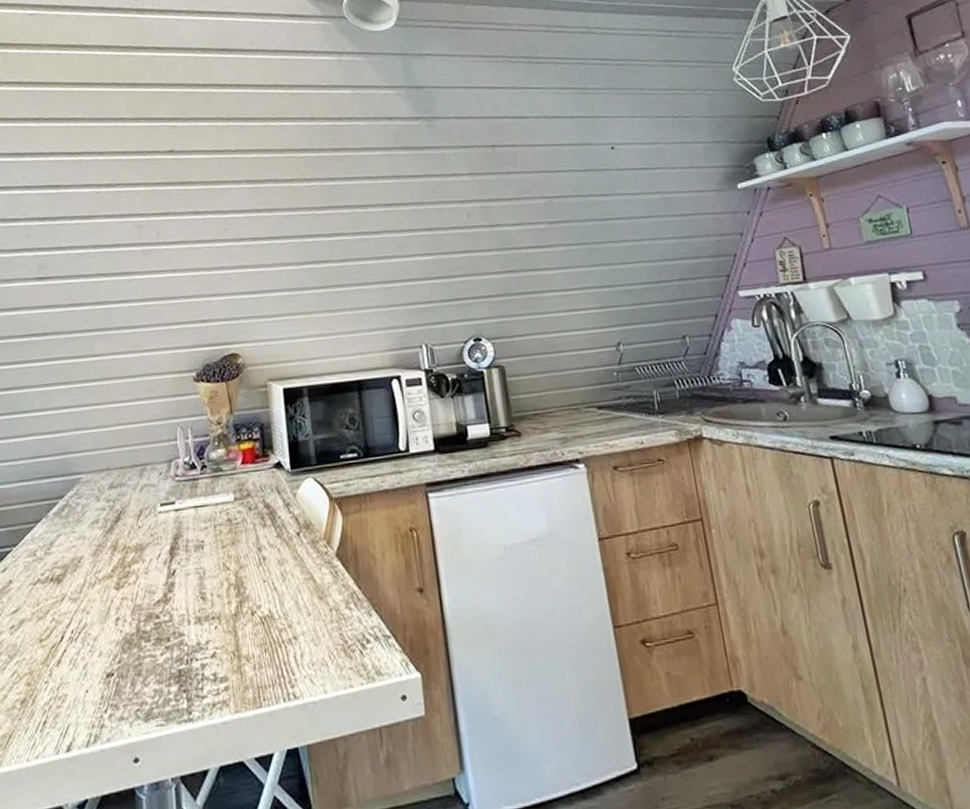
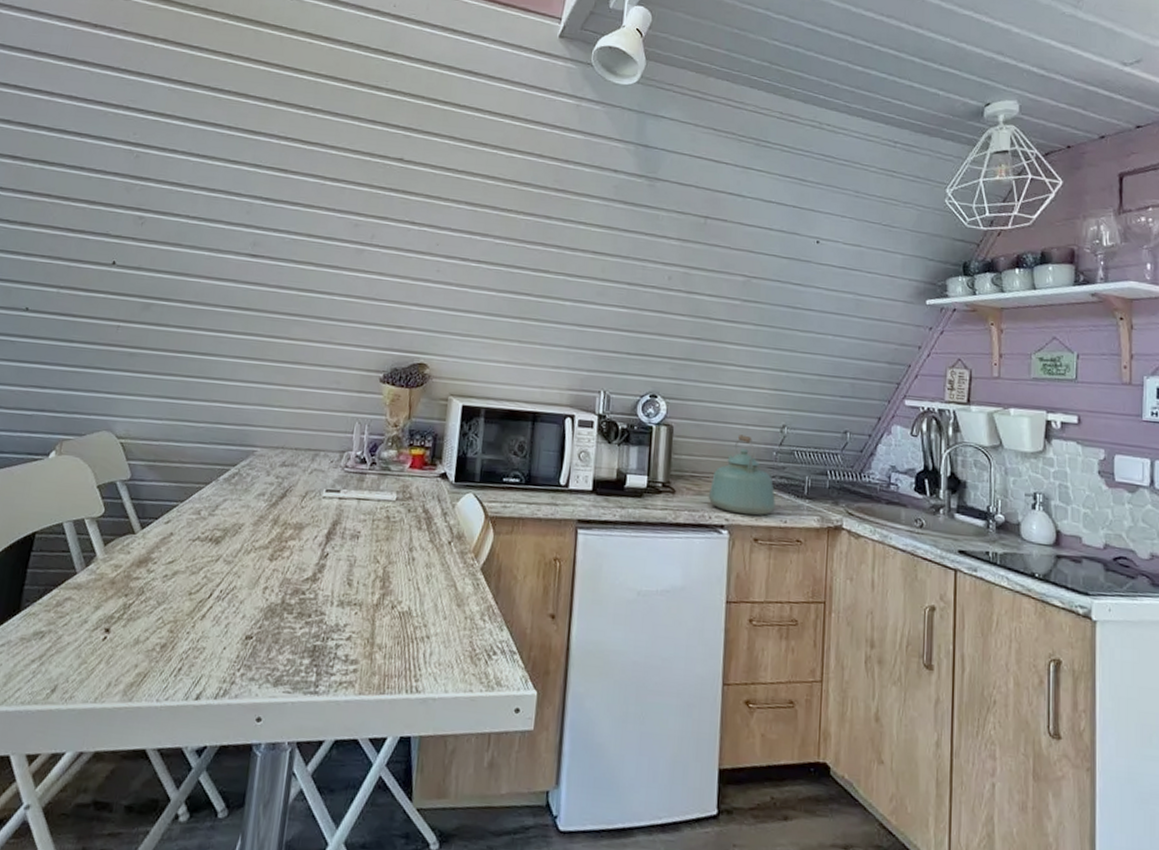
kettle: none [555,360,628,445] -> present [708,434,775,516]

